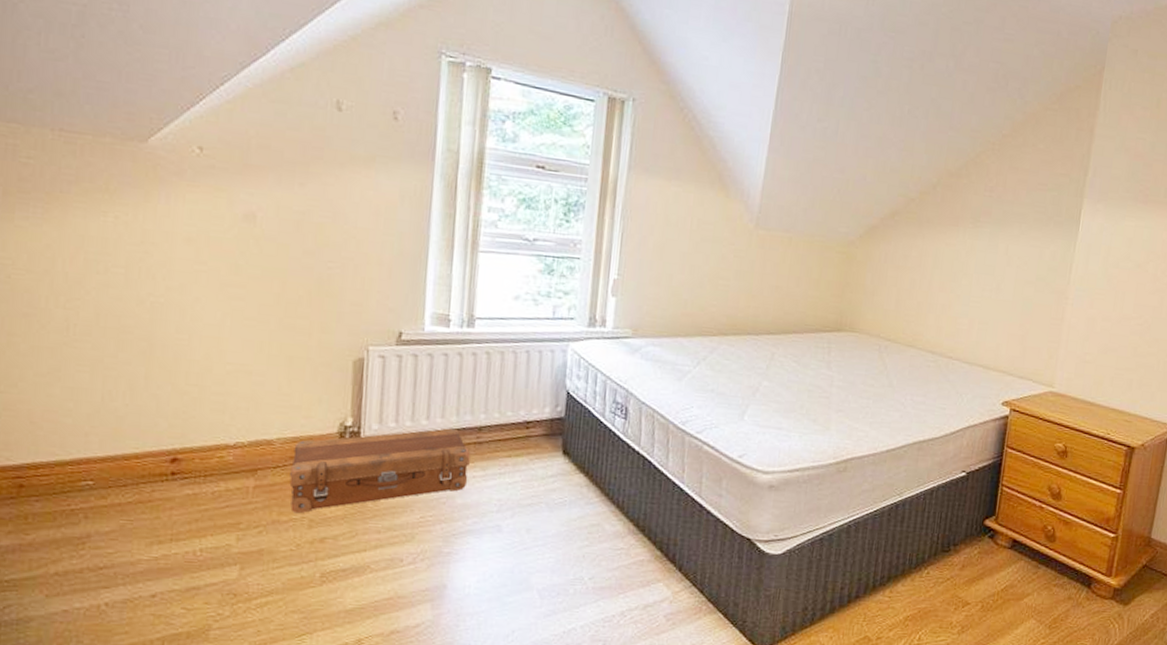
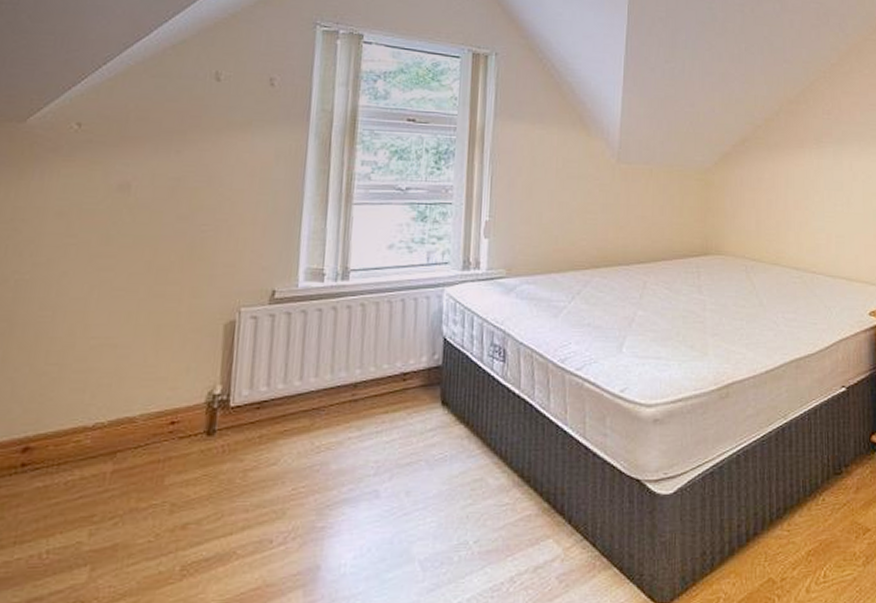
suitcase: present [289,428,470,513] -> none [151,387,345,497]

